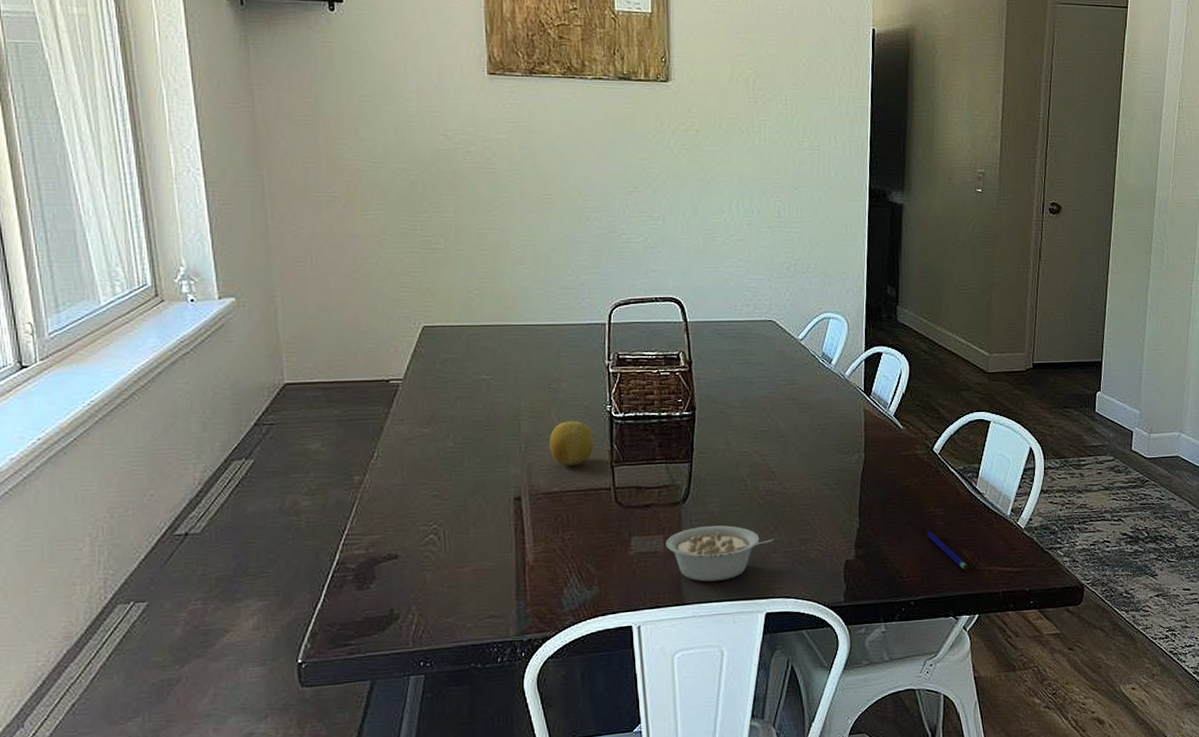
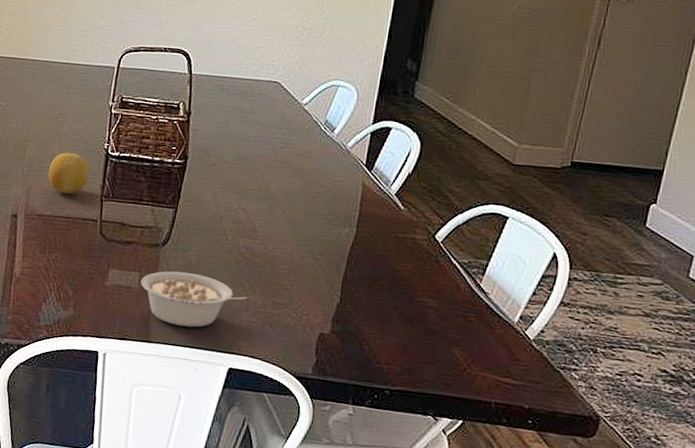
pen: present [927,532,969,571] -> none [415,322,459,371]

